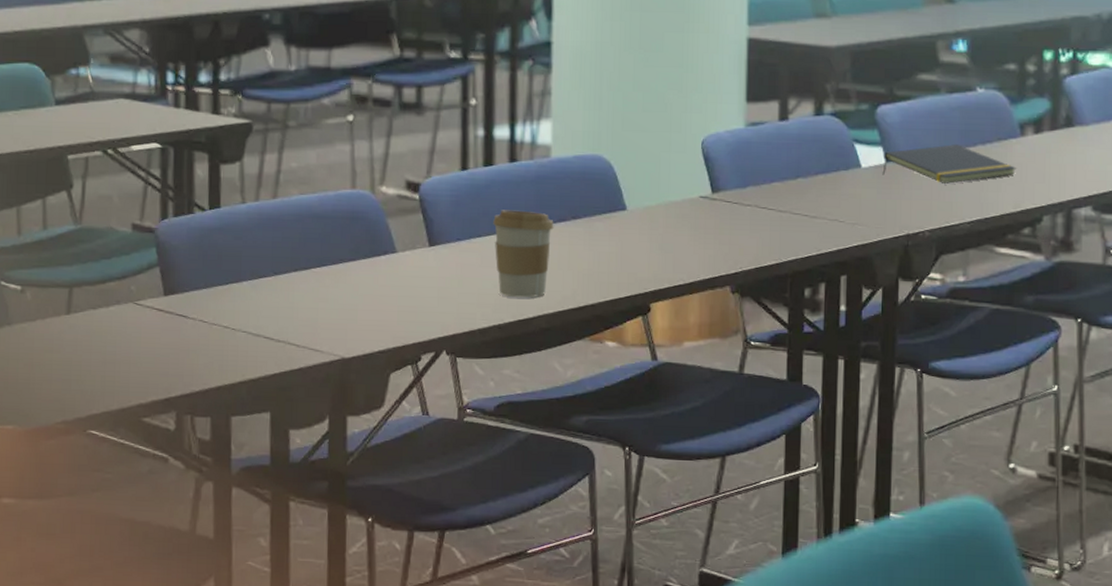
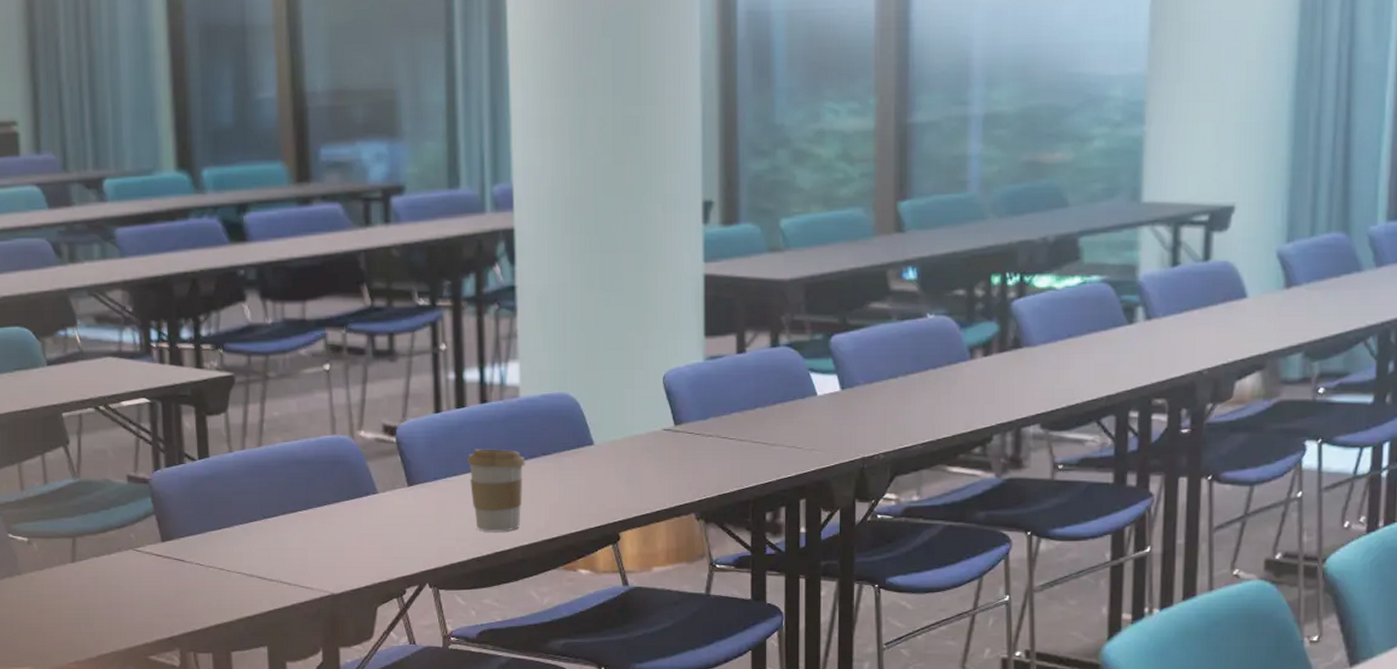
notepad: present [882,144,1016,184] -> none [837,370,966,408]

